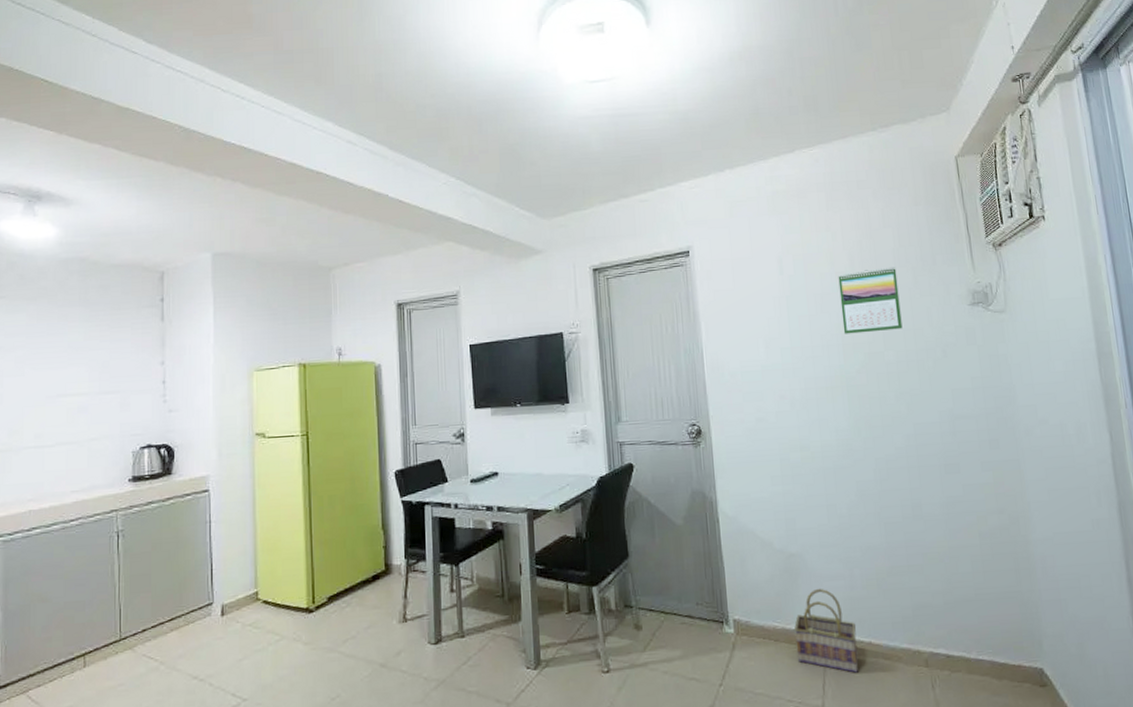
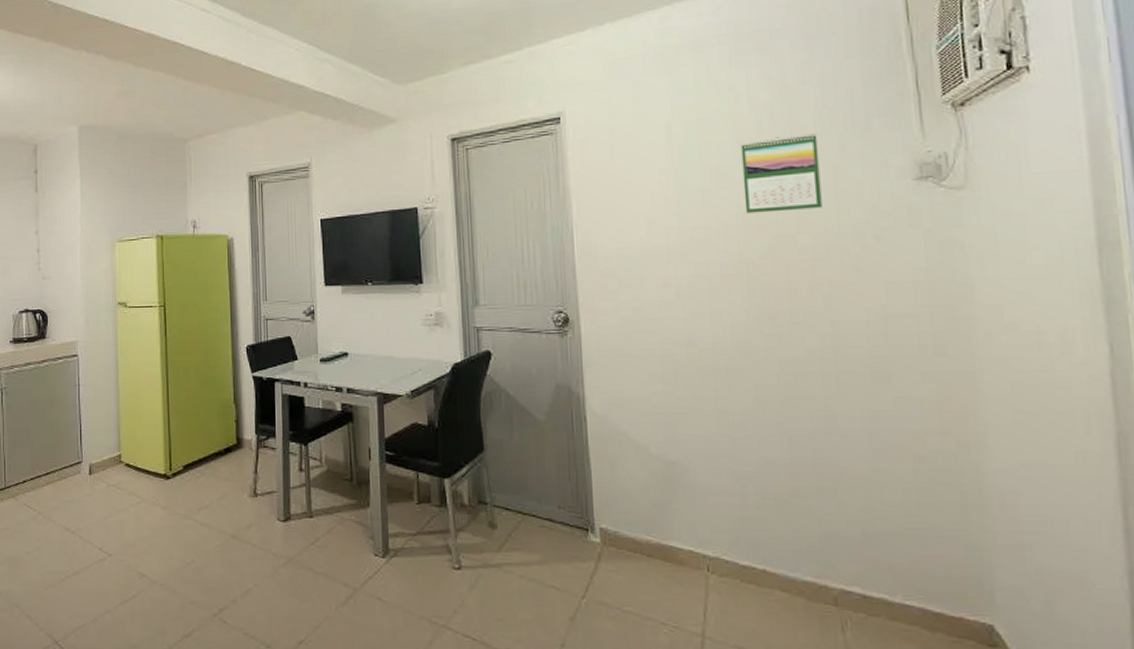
basket: present [794,588,859,673] -> none [672,503,749,602]

